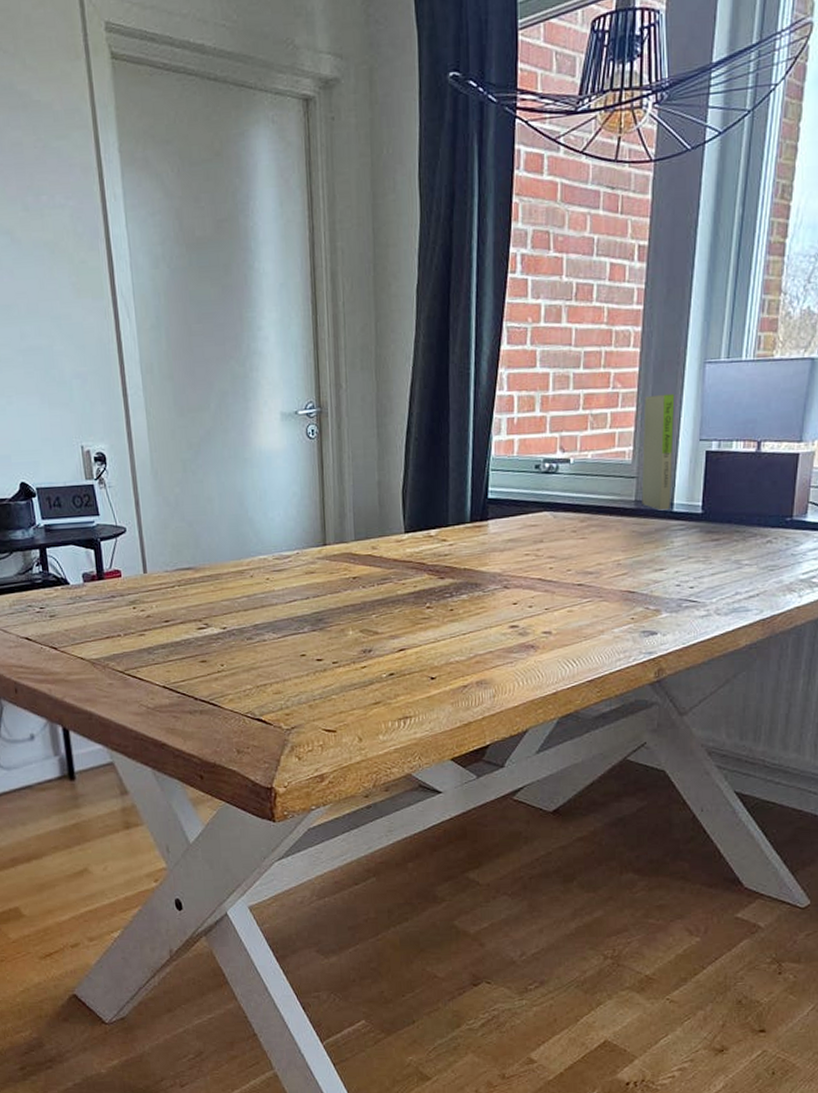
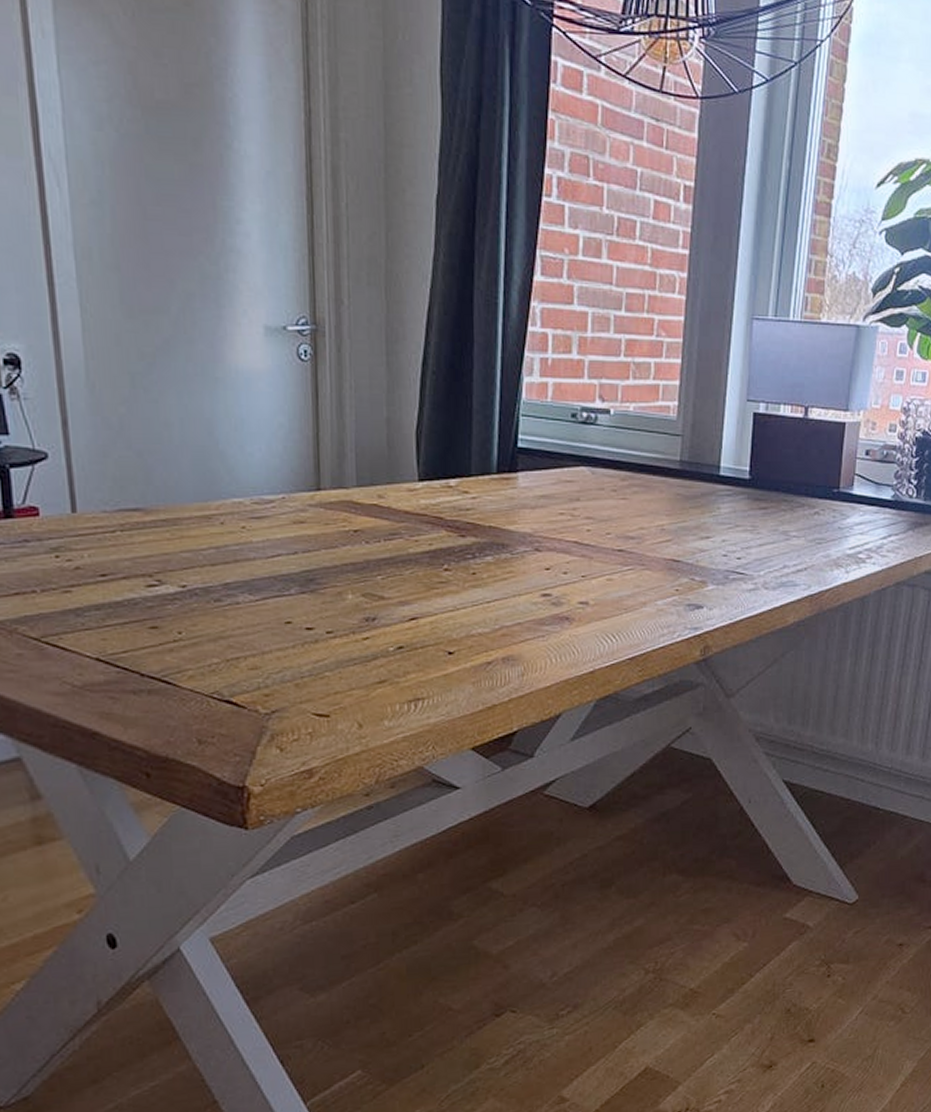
book: present [641,393,675,511] -> none [687,347,722,473]

